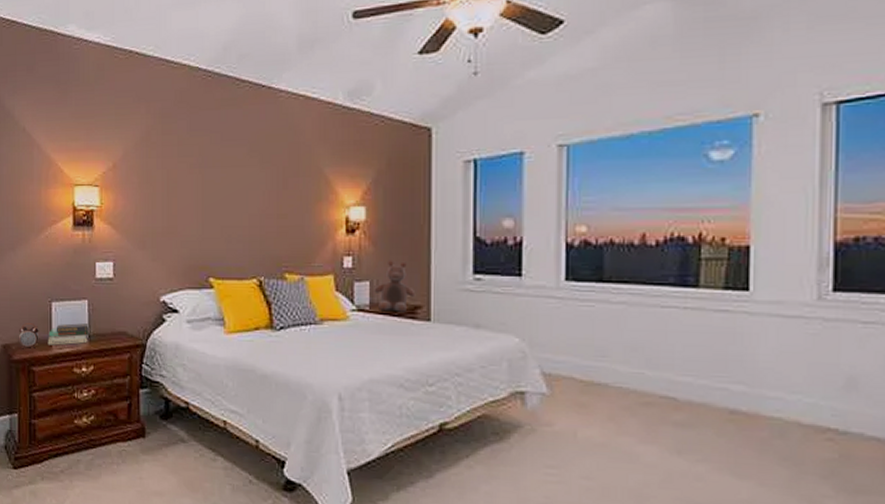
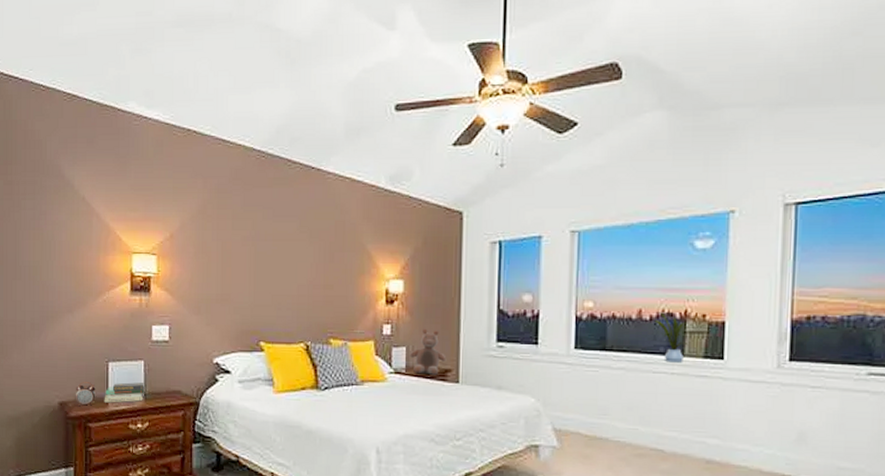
house plant: none [661,236,704,295] -> present [654,312,689,363]

